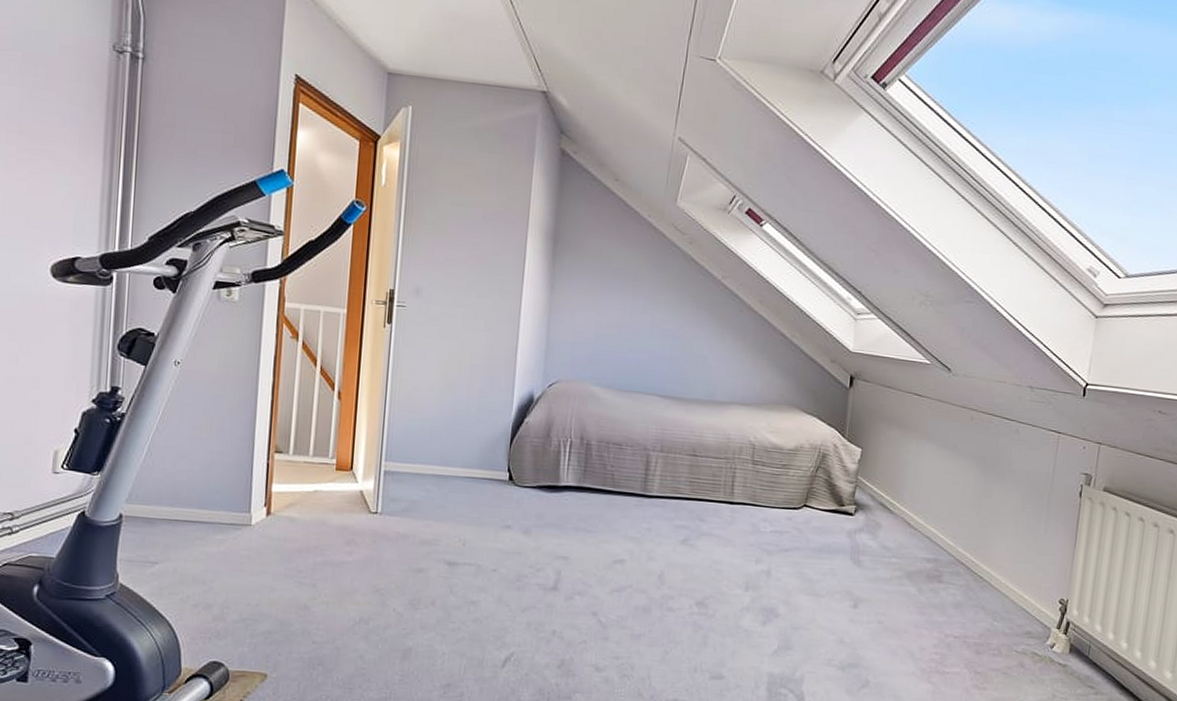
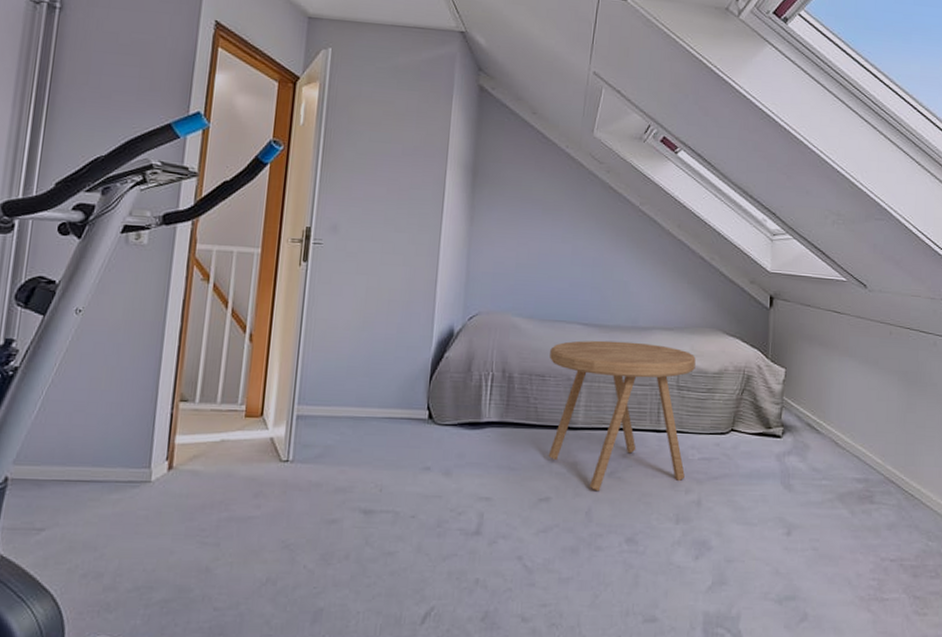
side table: none [623,412,772,557] -> present [548,340,696,492]

